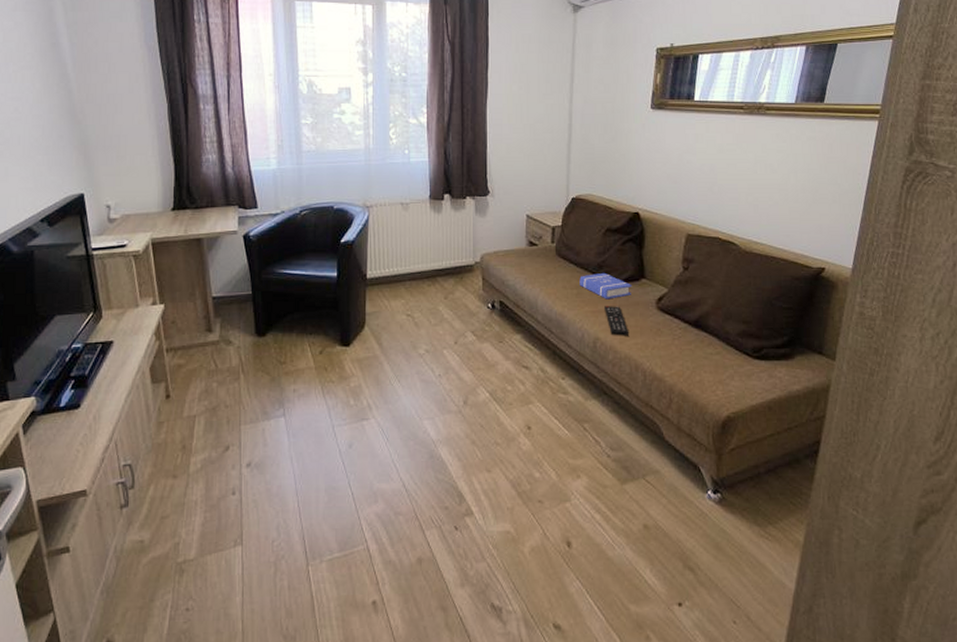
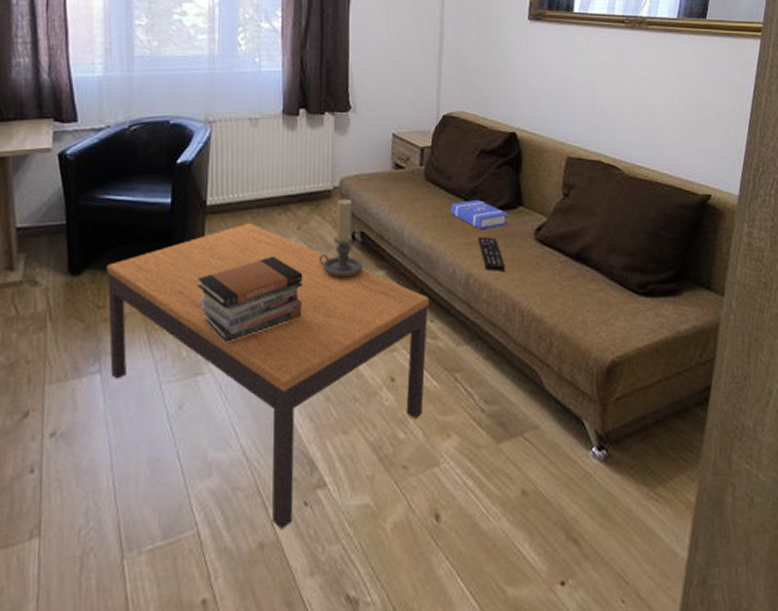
coffee table: none [286,294,560,548] -> present [106,223,429,530]
book stack: none [362,321,450,394] -> present [198,256,303,343]
candle holder: none [463,272,502,340] -> present [318,198,363,278]

